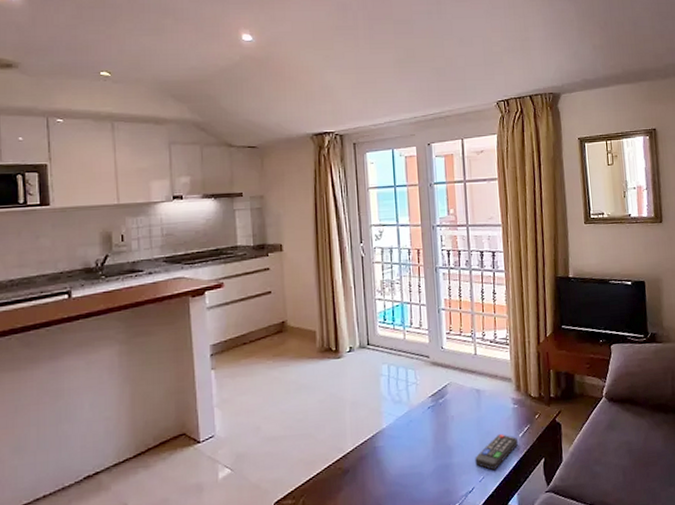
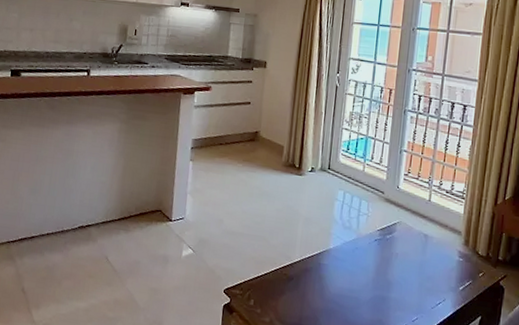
remote control: present [475,434,518,471] -> none [411,282,457,315]

